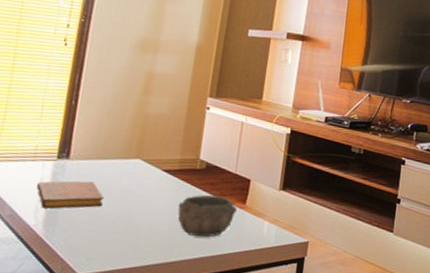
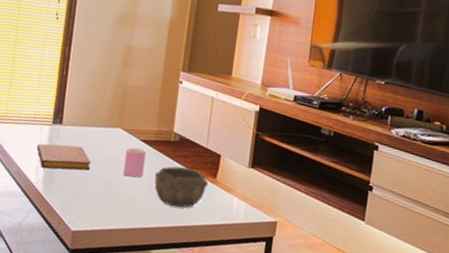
cup: none [142,178,169,210] -> present [123,147,146,178]

